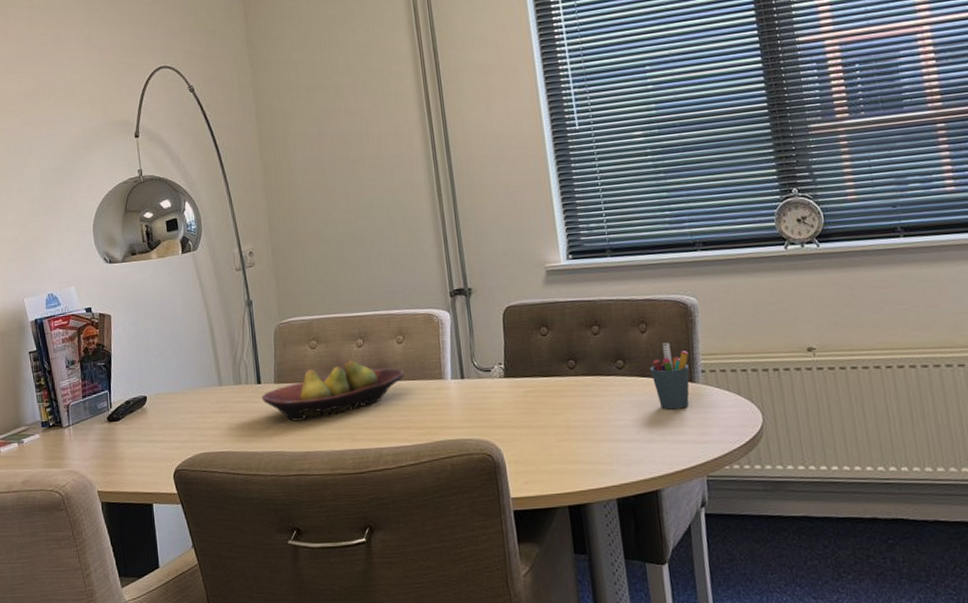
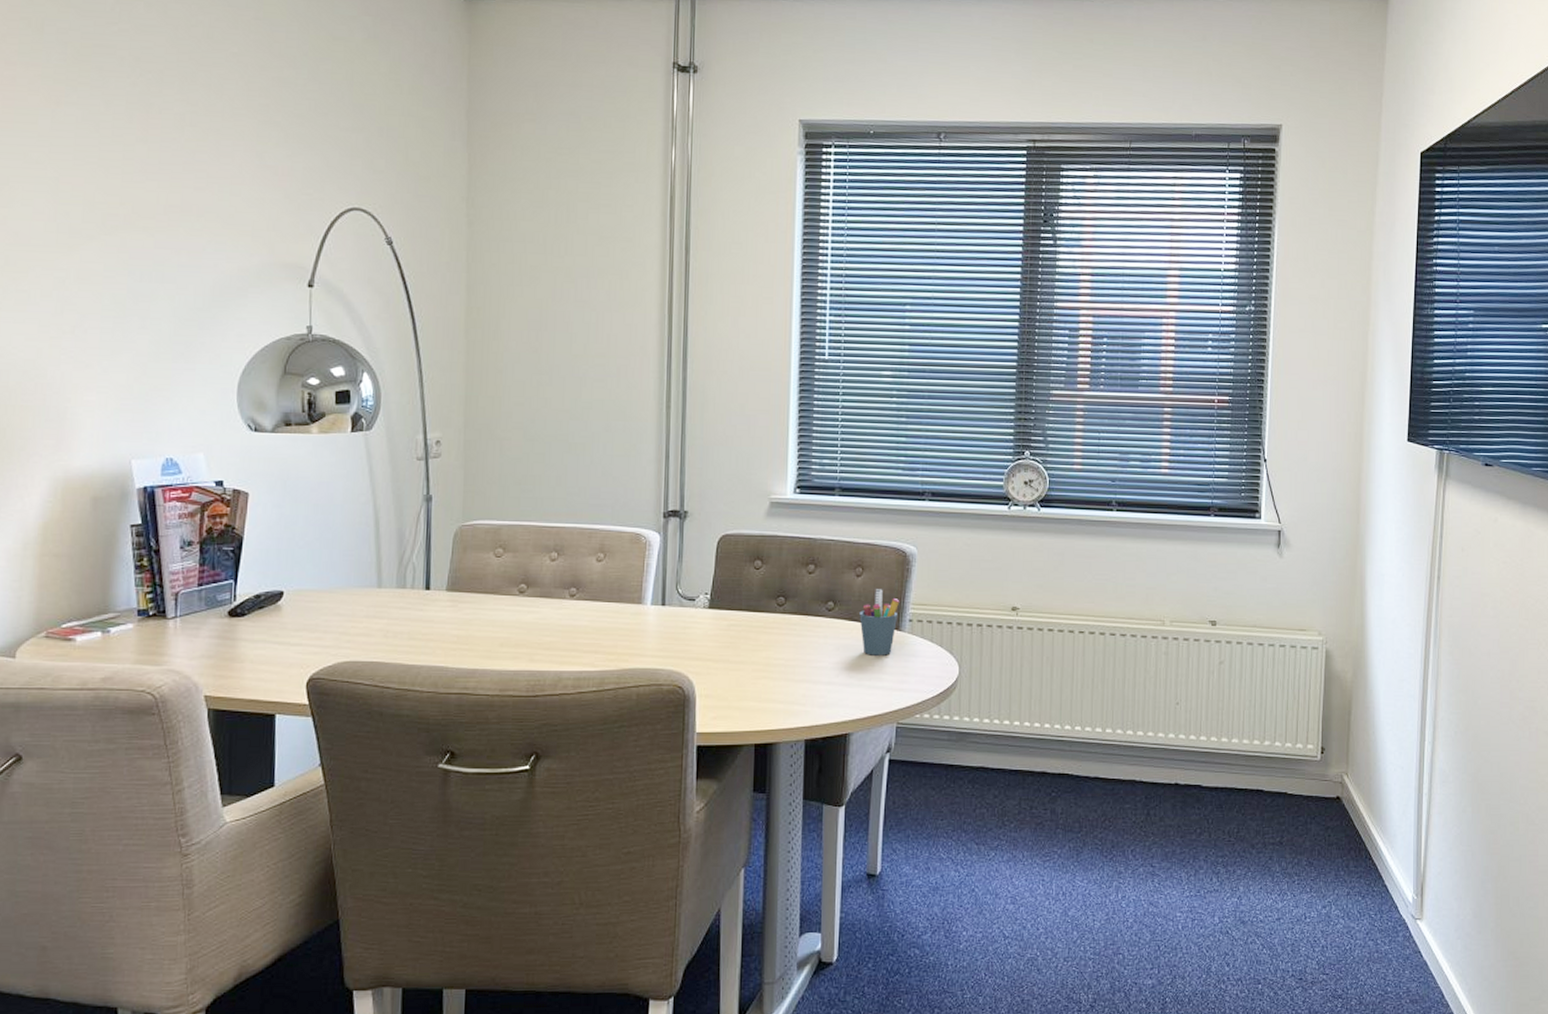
fruit bowl: present [262,360,405,422] -> none [429,574,600,635]

